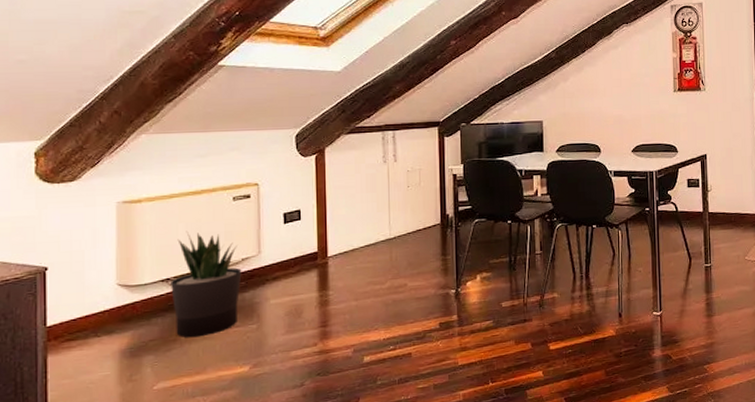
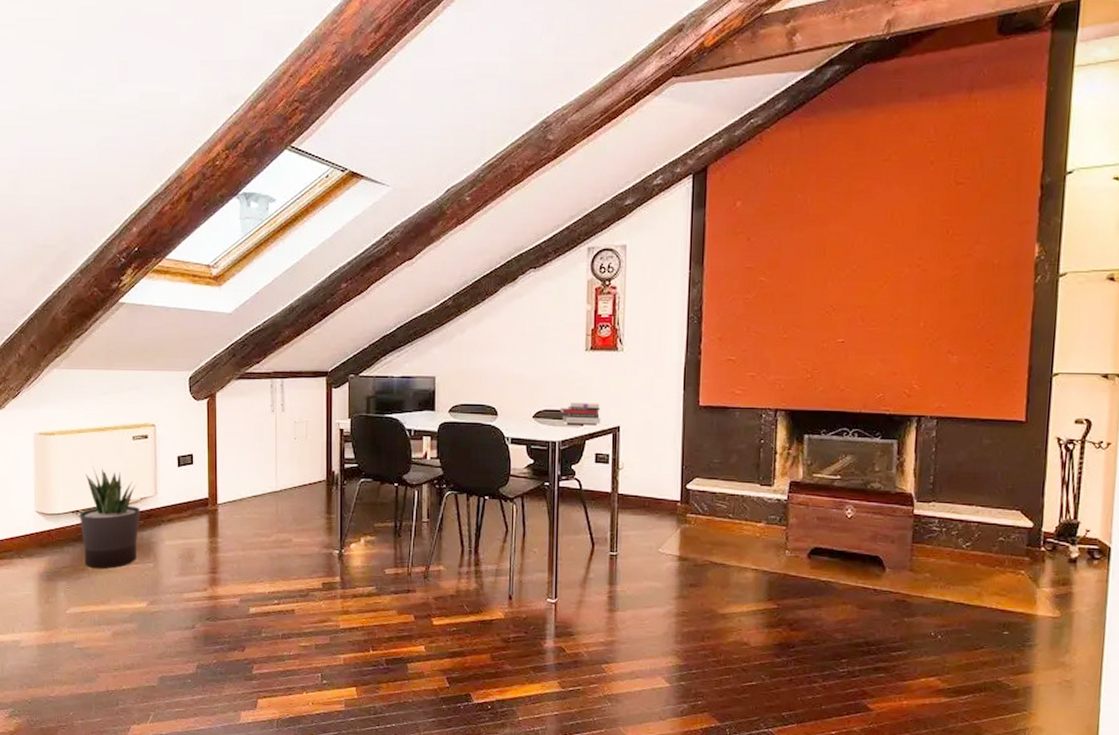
books: none [655,136,690,156] -> present [560,401,601,426]

